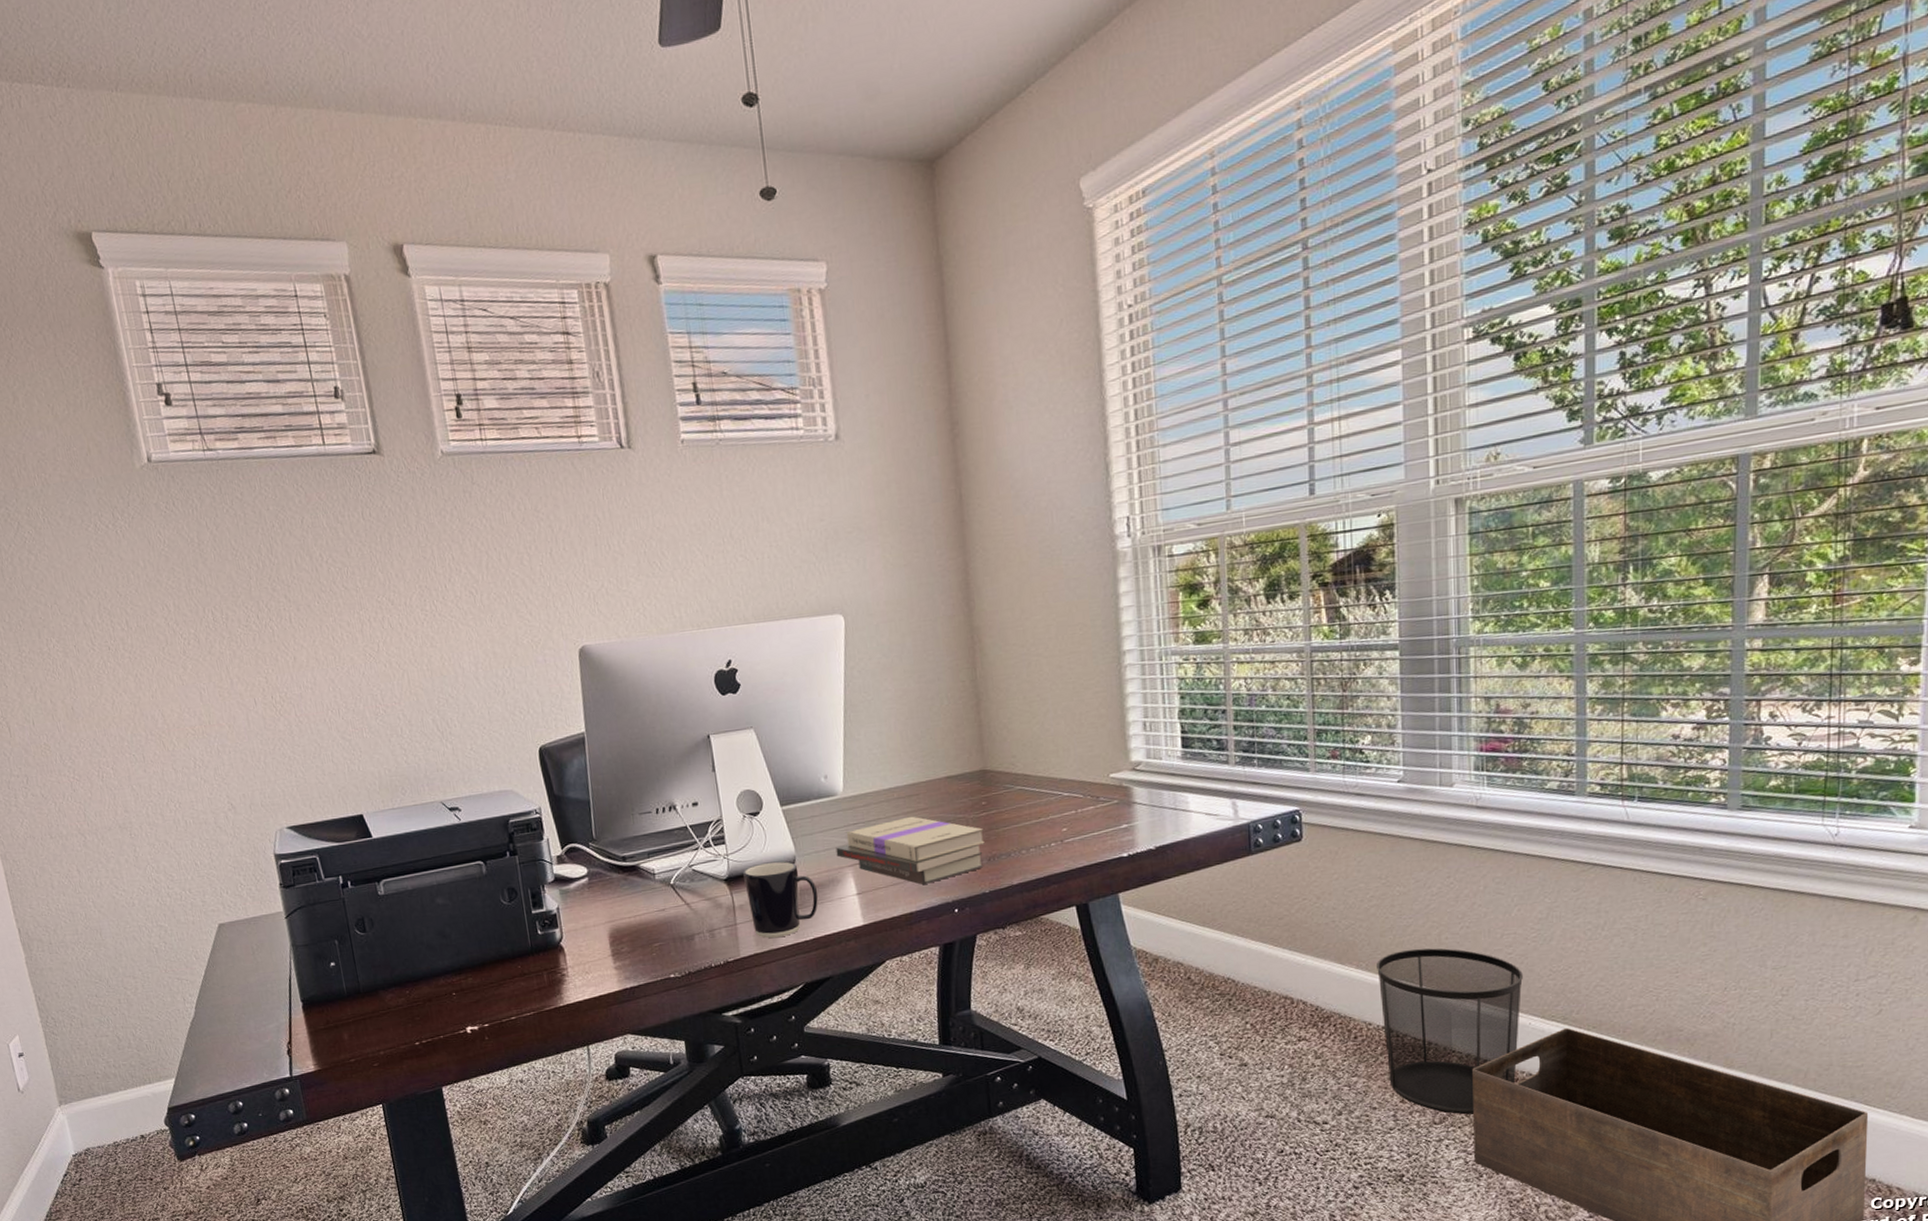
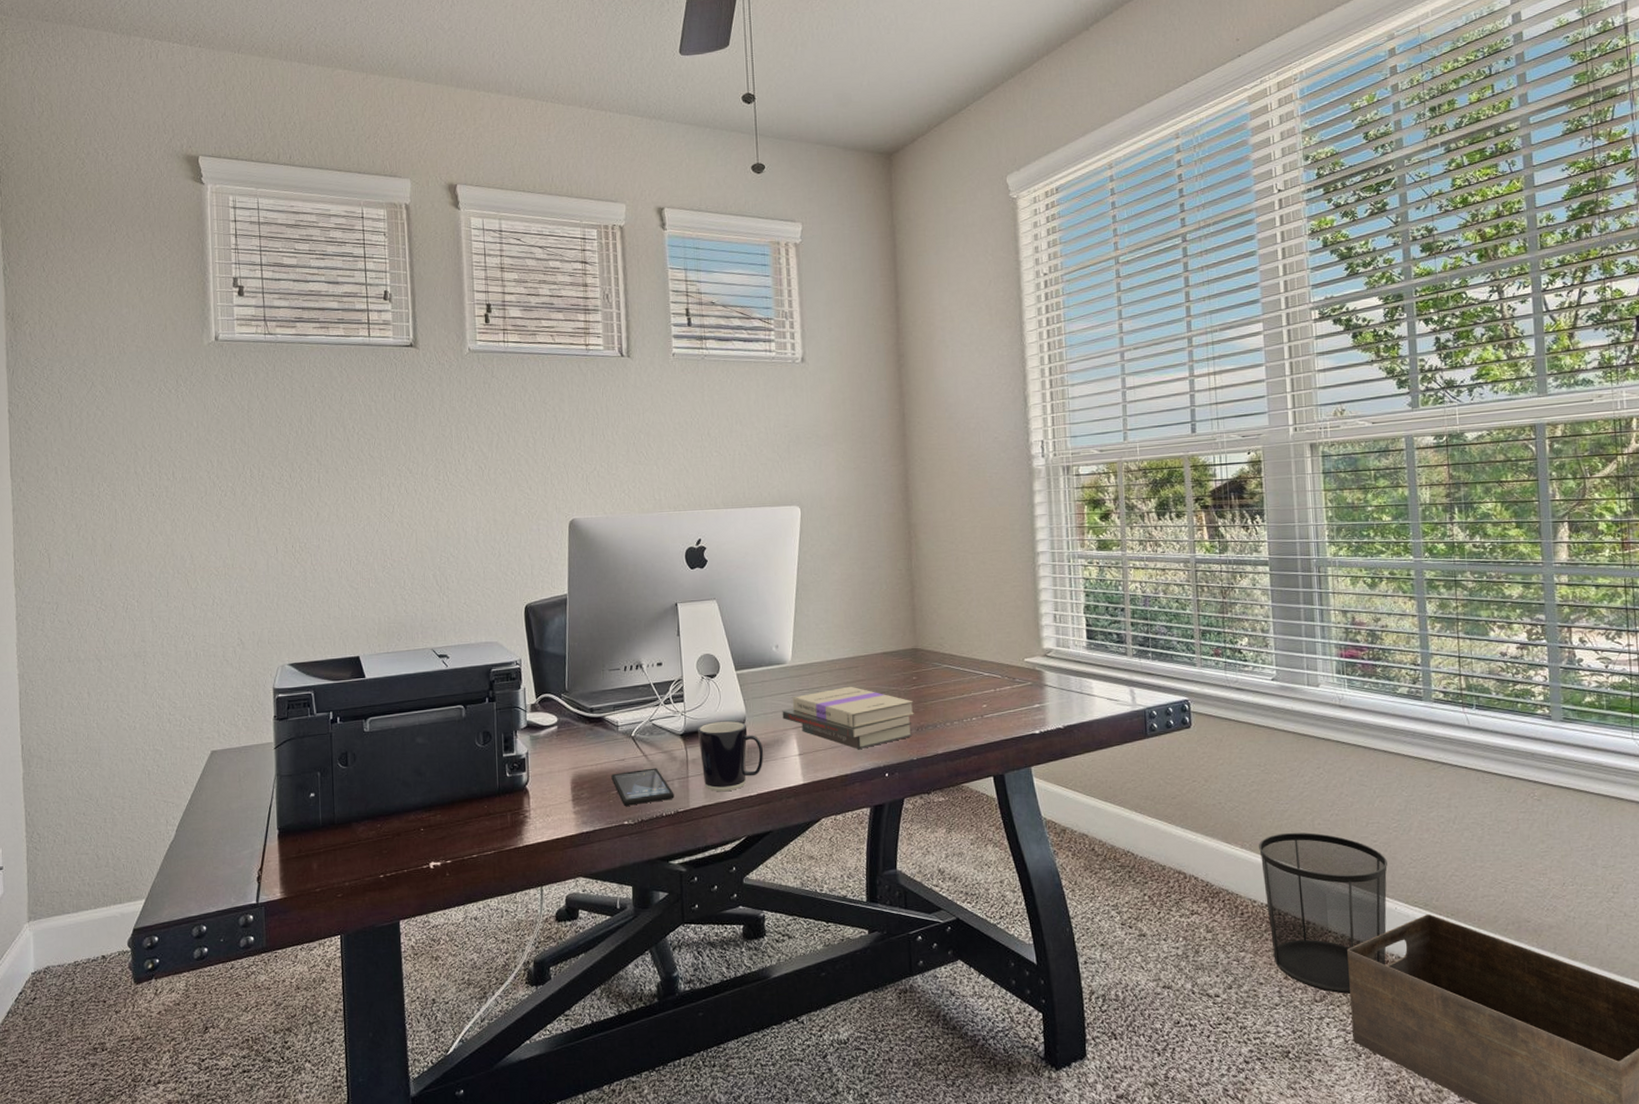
smartphone: none [652,916,723,959] -> present [611,768,674,806]

